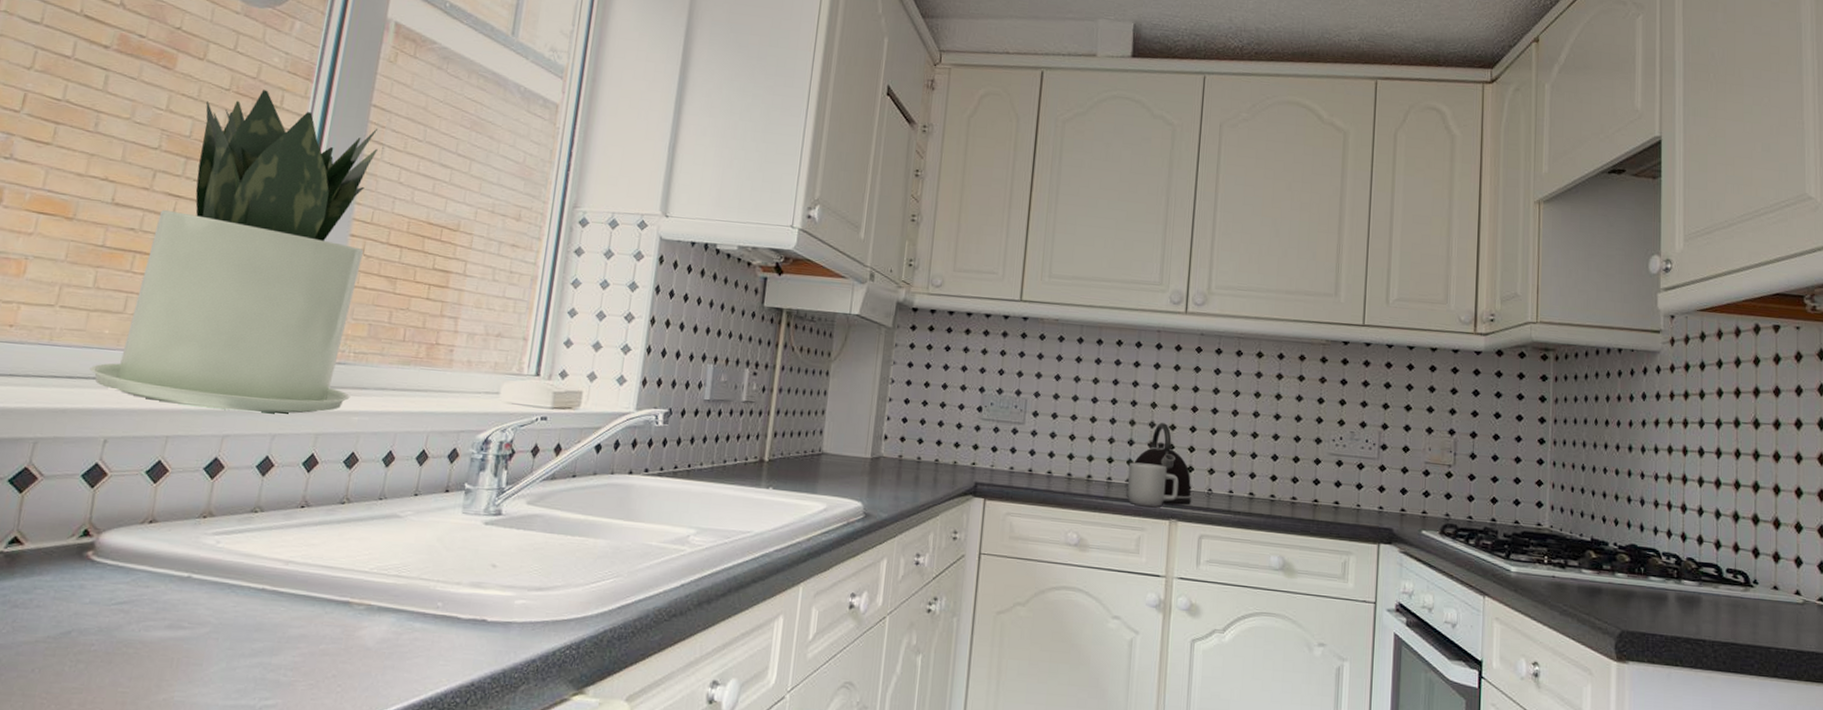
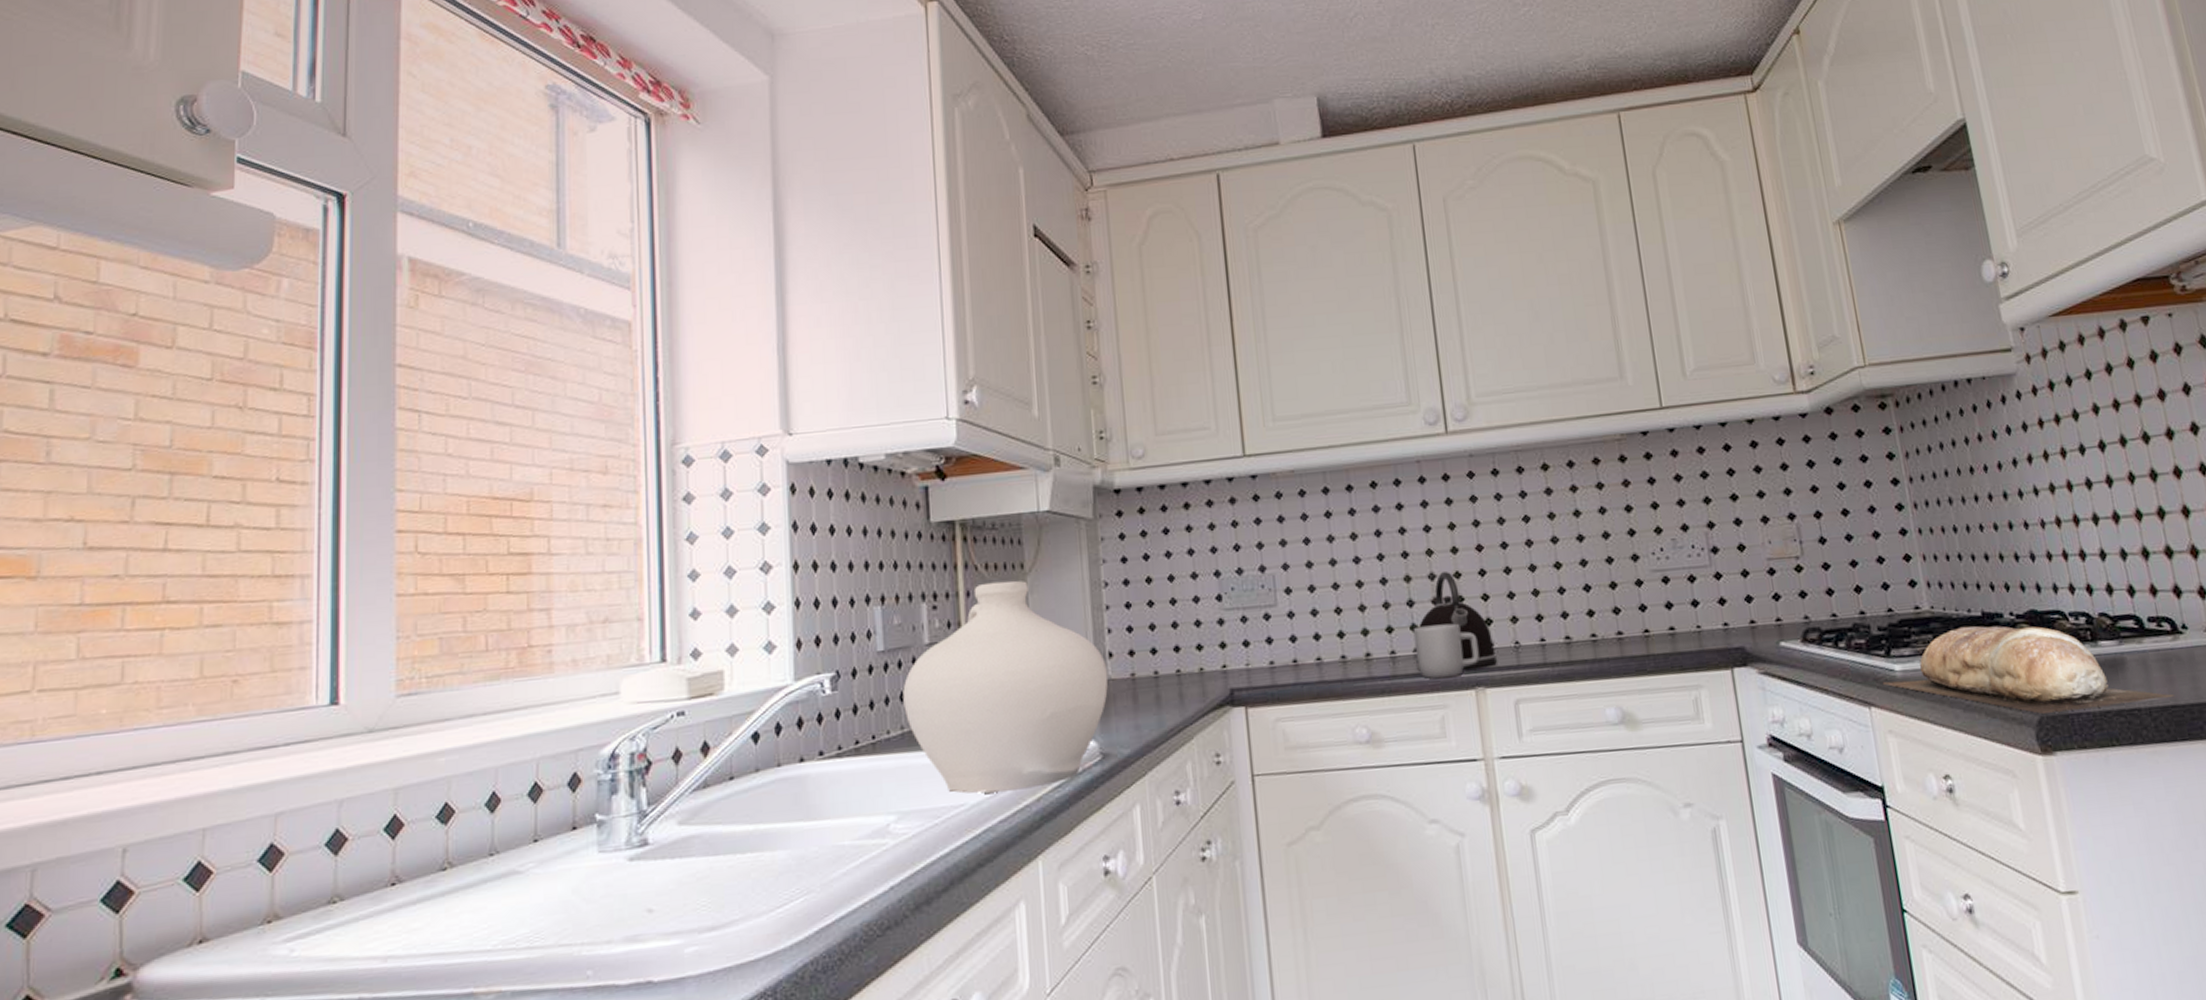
planter: present [89,90,378,414] -> none [89,371,431,787]
ceramic jug: none [716,362,882,530] -> present [902,581,1109,794]
bread loaf: none [1499,546,1736,637] -> present [1883,626,2175,714]

